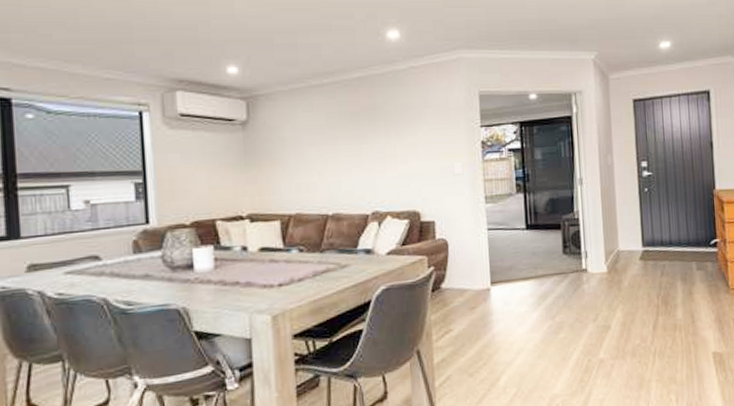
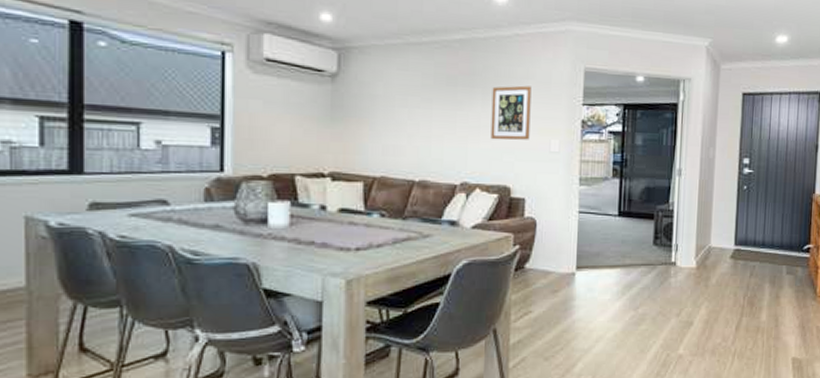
wall art: none [393,114,434,168] -> present [490,85,532,140]

